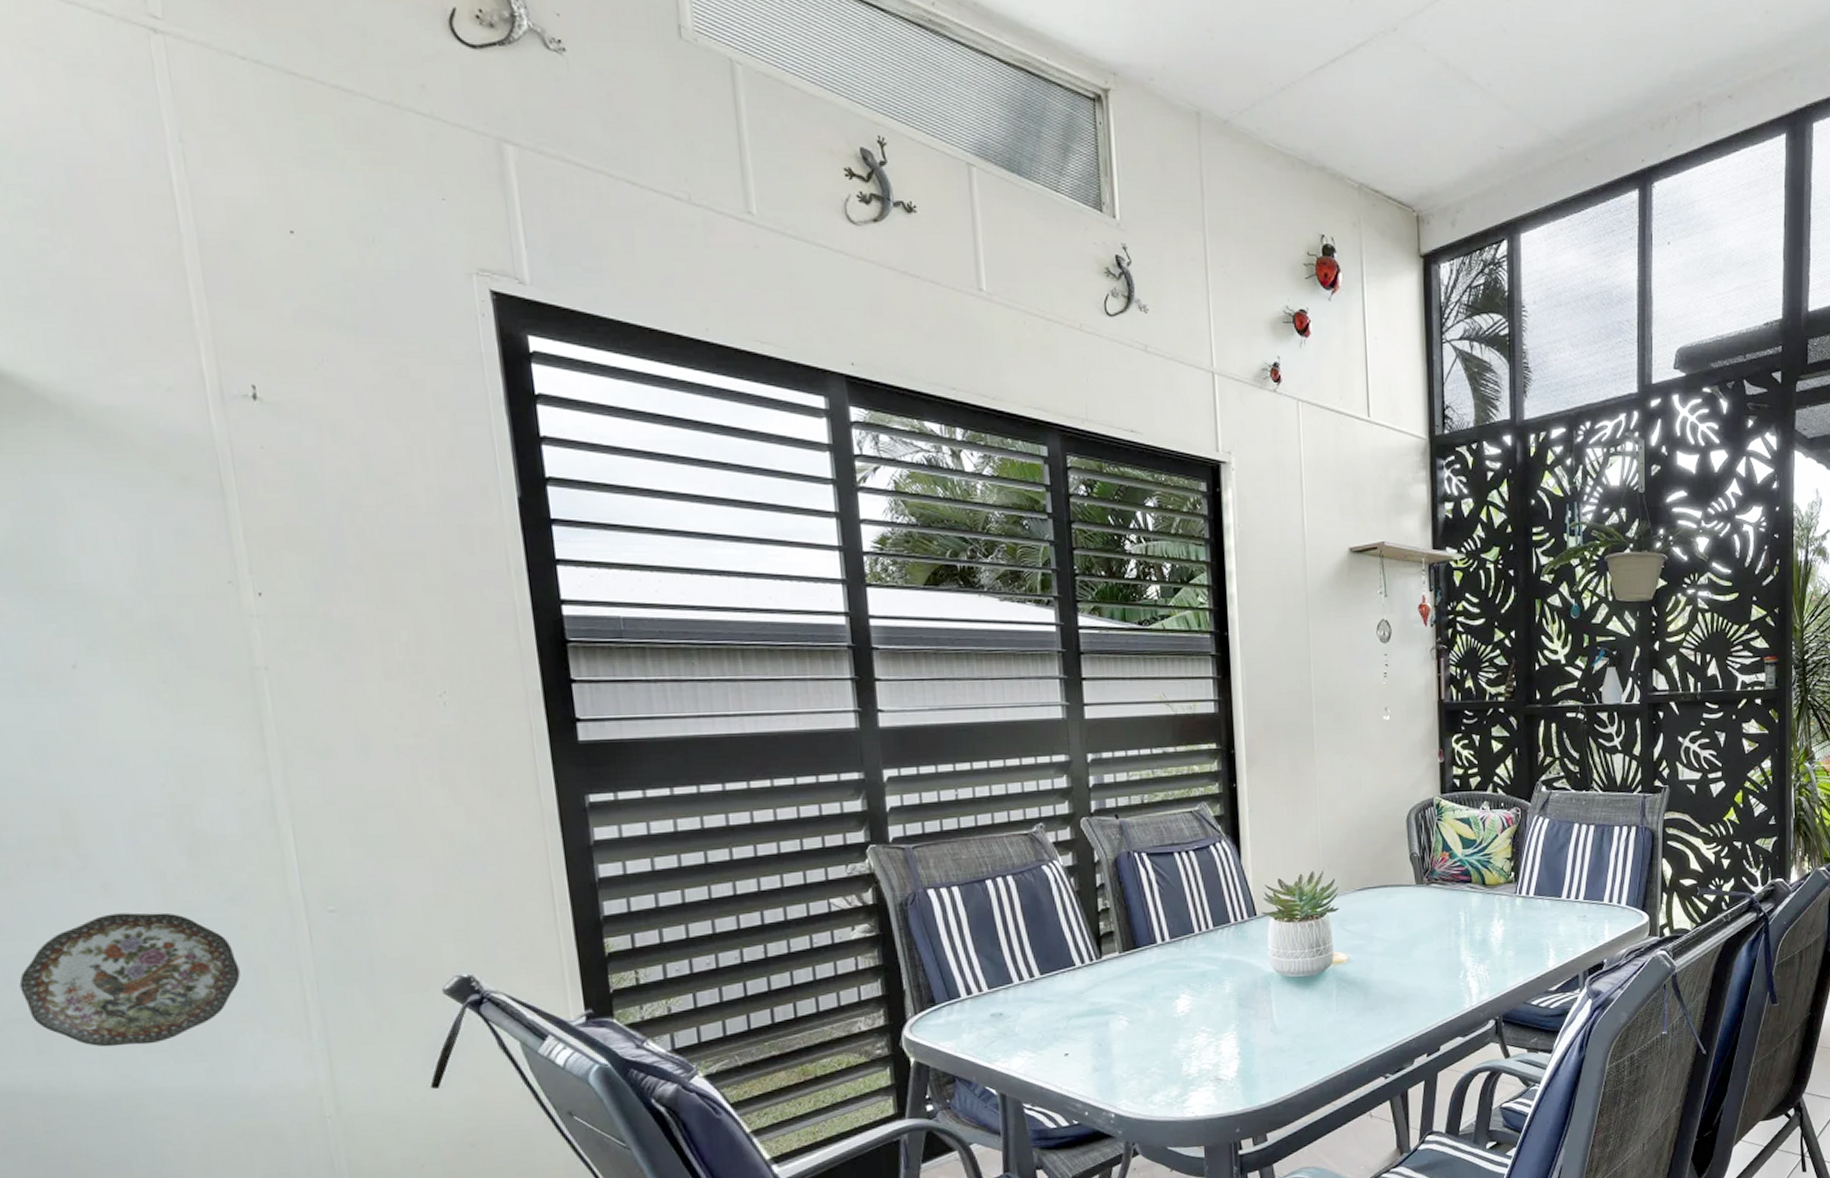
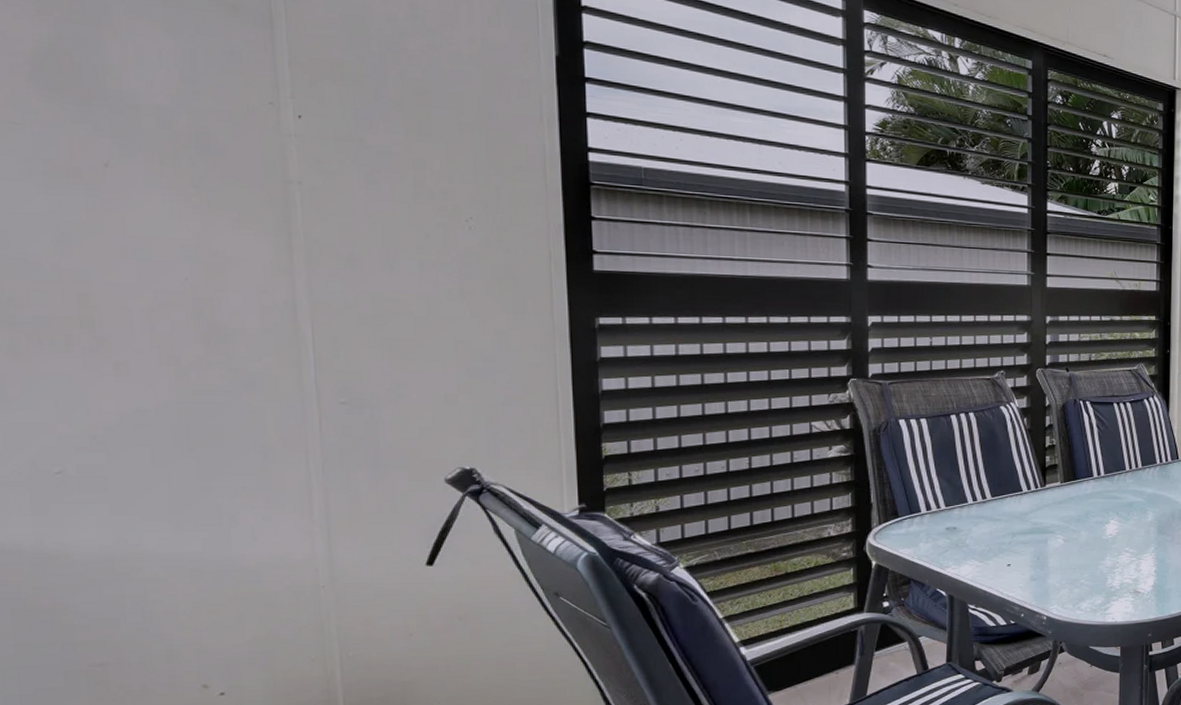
decorative plate: present [19,912,240,1047] -> none [20,391,247,513]

